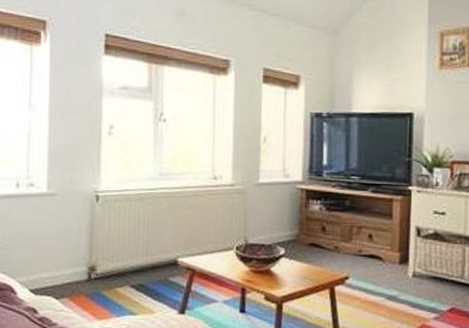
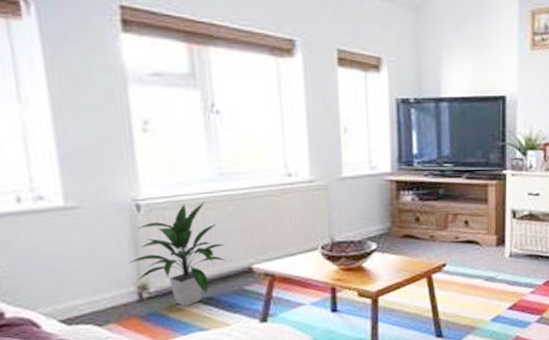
indoor plant: none [84,196,158,290] -> present [128,201,226,307]

